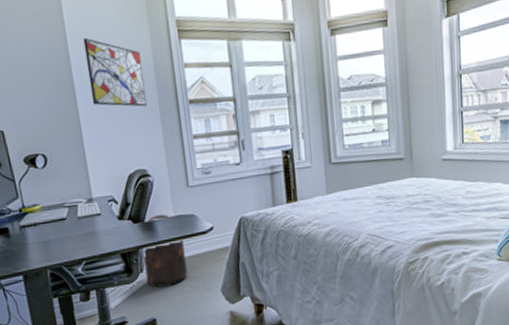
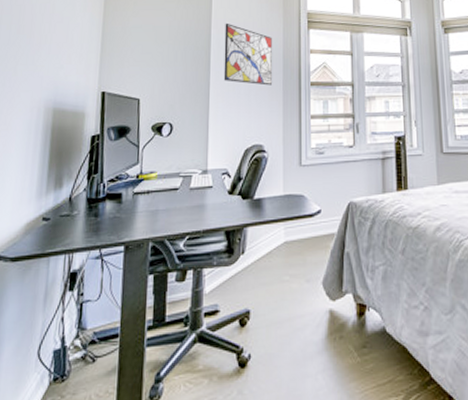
trash can: present [141,214,187,288] -> none [246,192,289,273]

